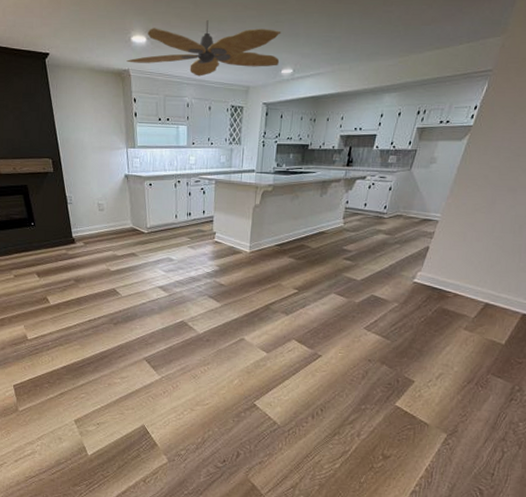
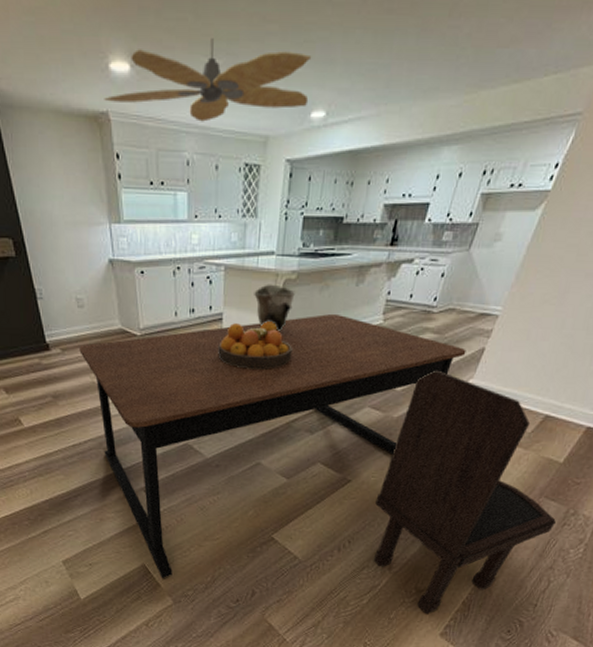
dining table: none [98,217,414,439] -> present [79,313,466,579]
fruit bowl: none [209,223,270,262] -> present [218,321,293,370]
vase: none [238,194,271,231] -> present [254,284,295,331]
dining chair: none [343,264,504,480] -> present [373,370,556,614]

